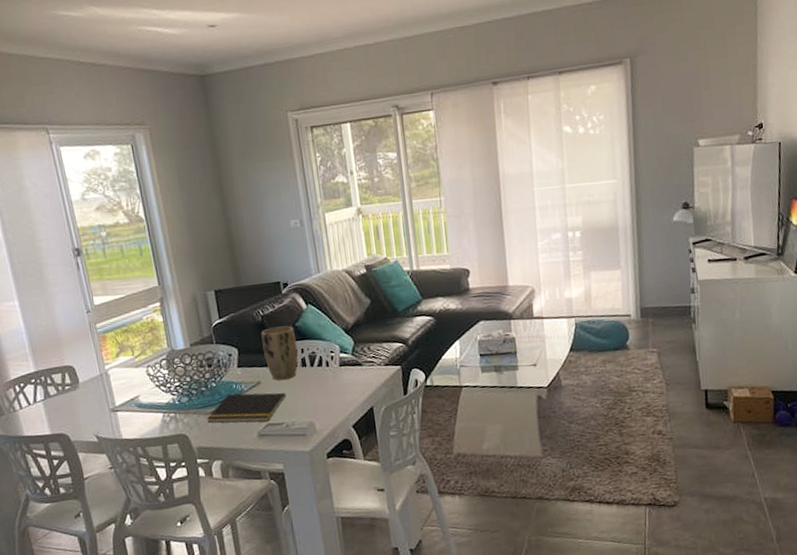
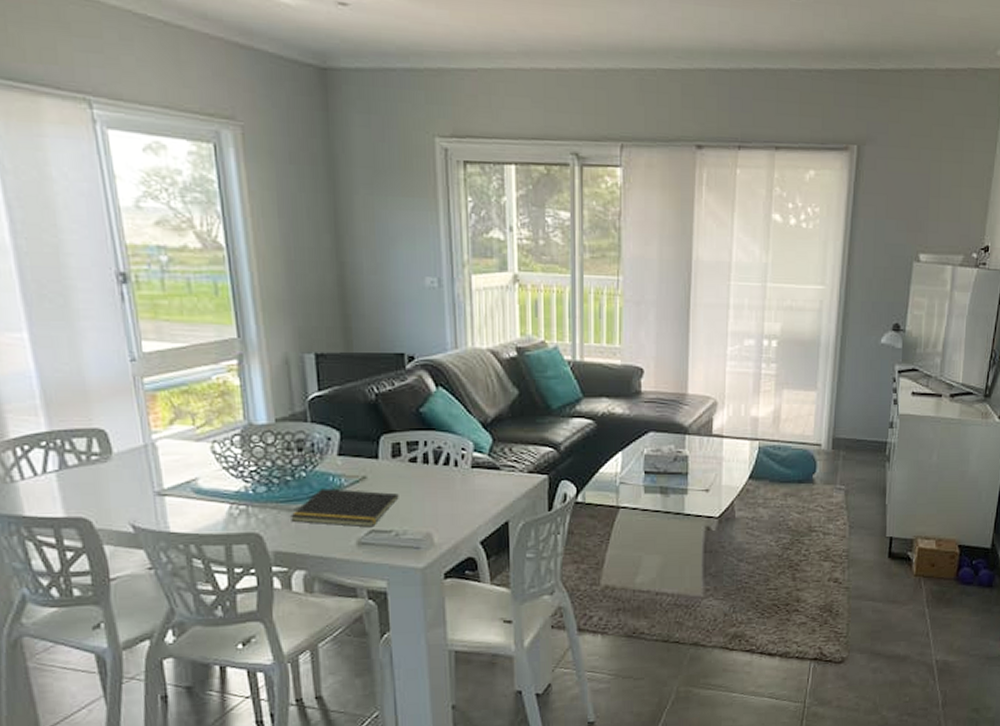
plant pot: present [261,325,298,380] -> none [373,410,420,477]

